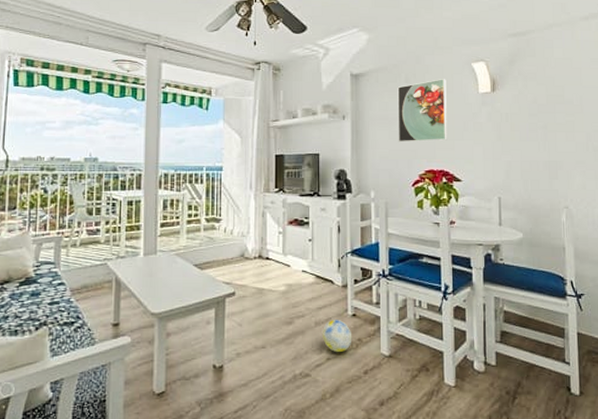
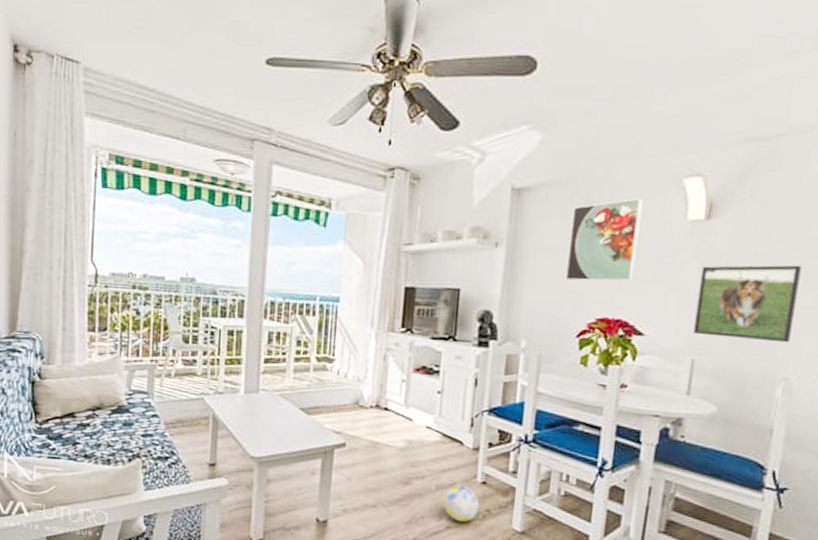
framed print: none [495,122,564,180] -> present [693,265,802,343]

